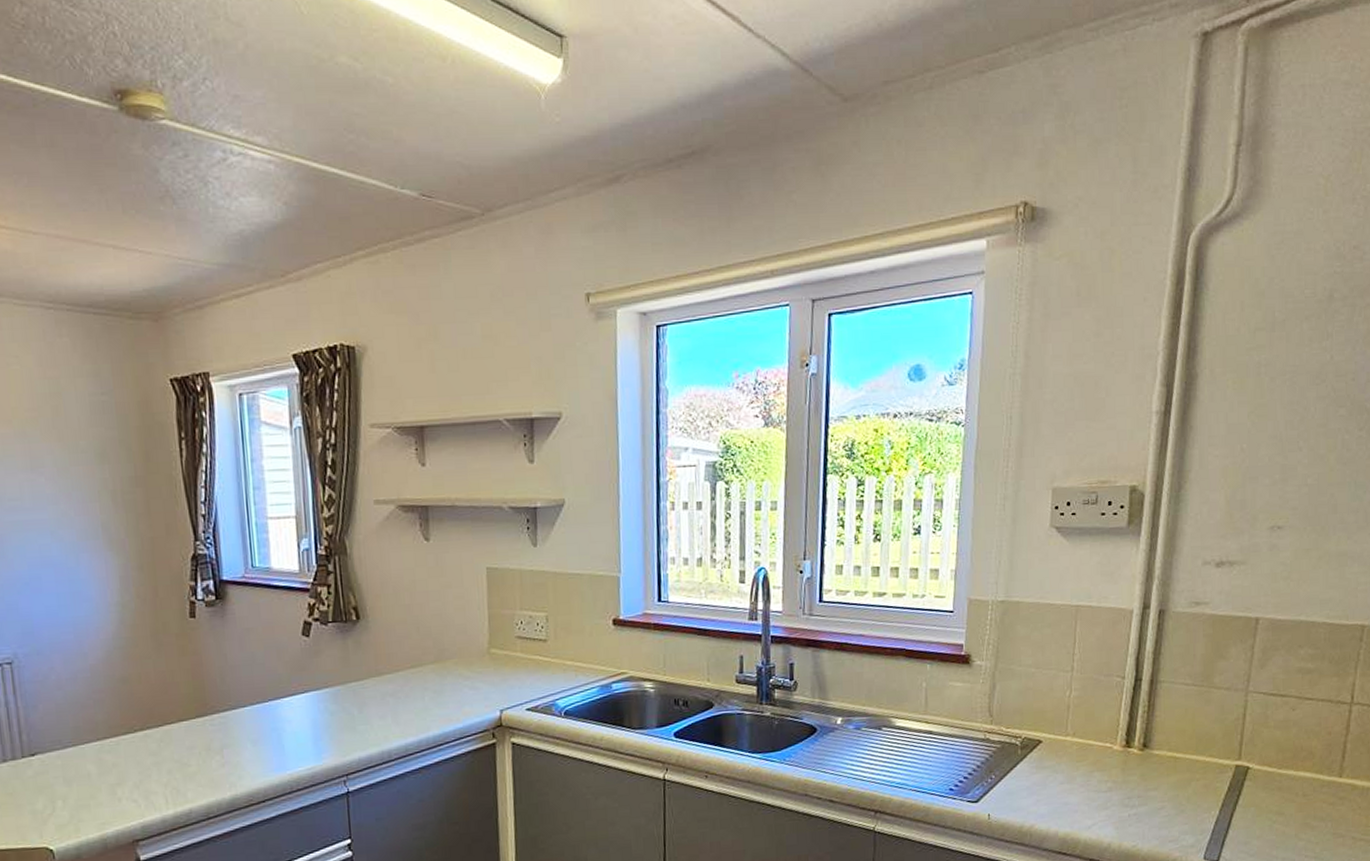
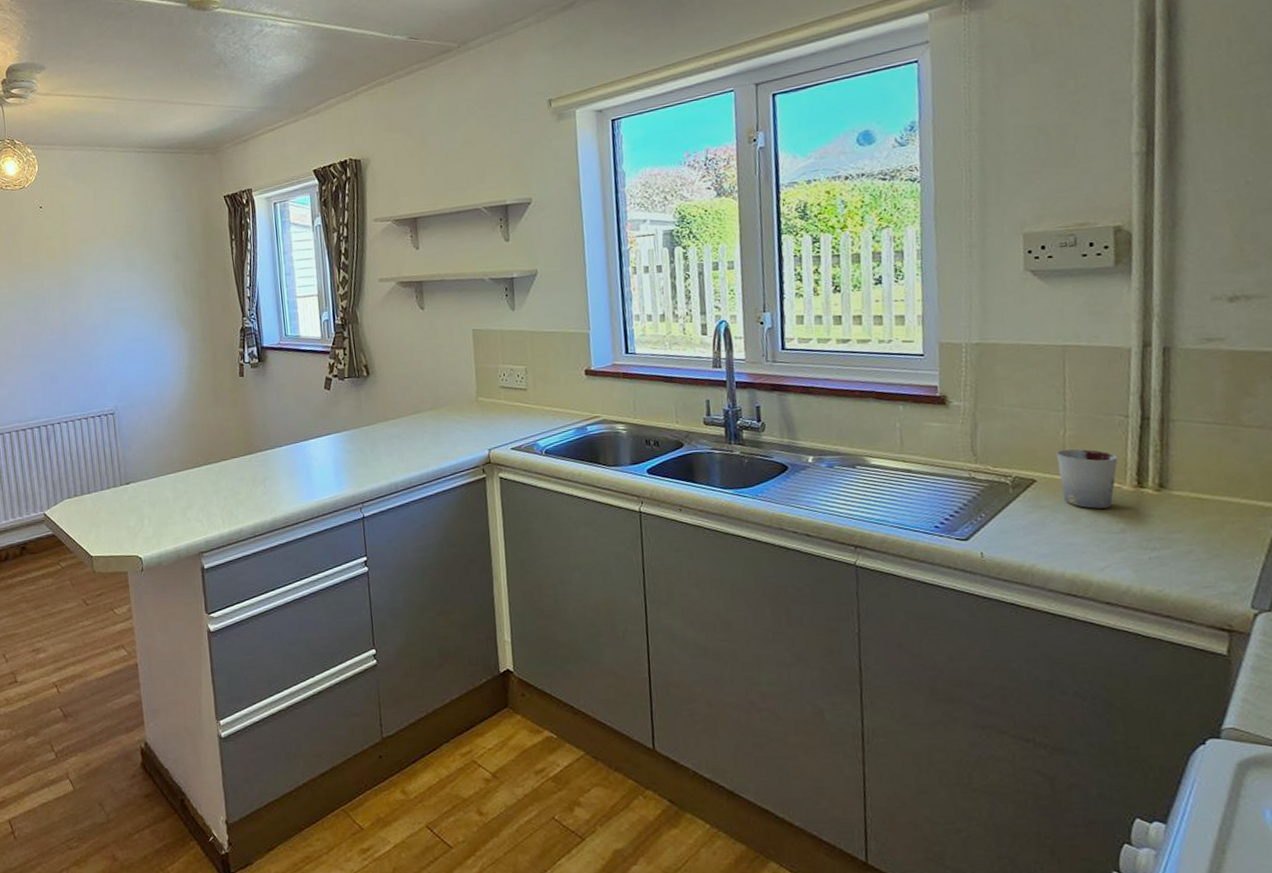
cup: none [1062,709,1113,769] -> present [1056,448,1118,509]

